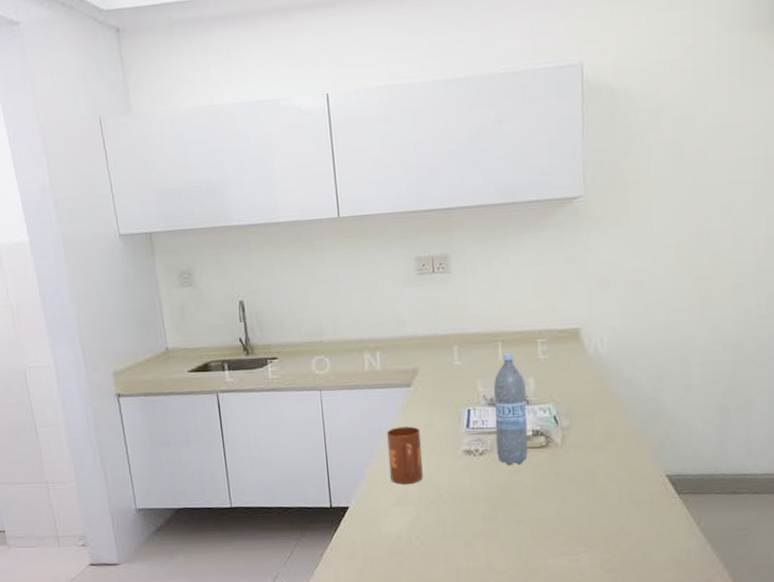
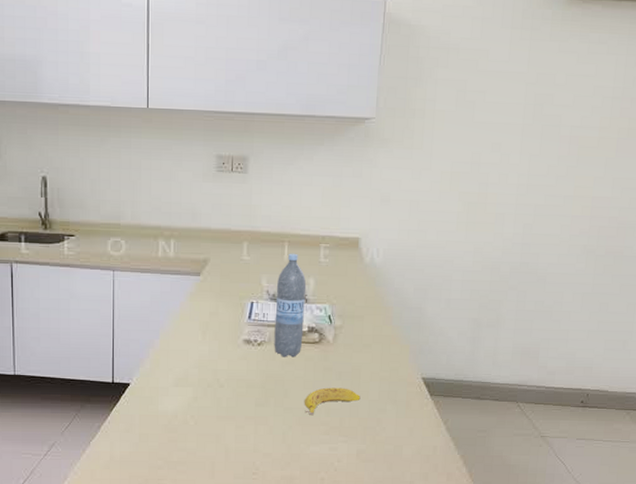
mug: present [387,426,423,484] -> none [173,312,205,366]
banana: none [536,493,599,527] -> present [304,387,361,416]

